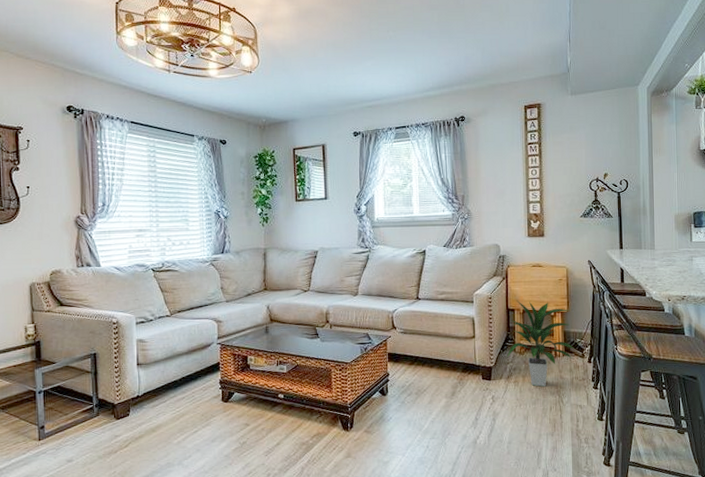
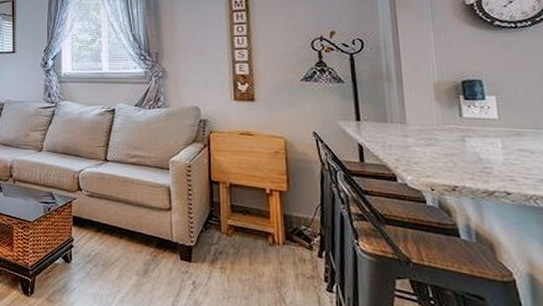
indoor plant: present [507,300,574,387] -> none [211,171,299,279]

